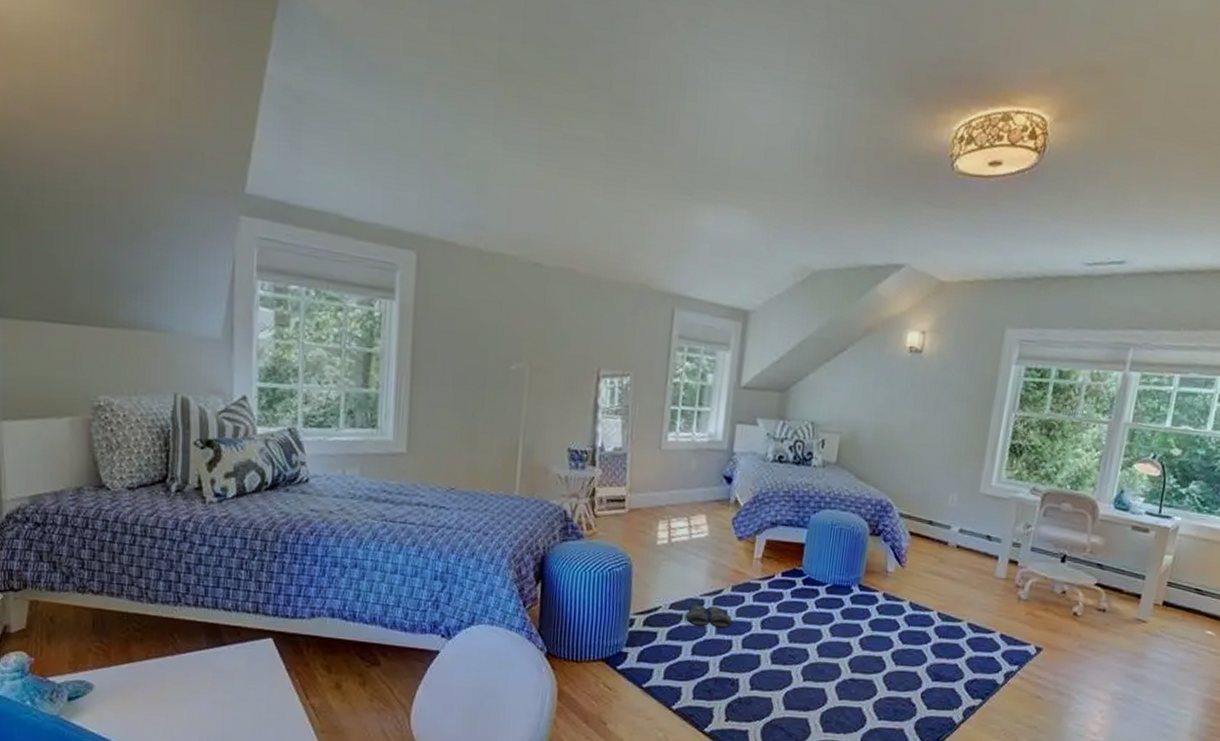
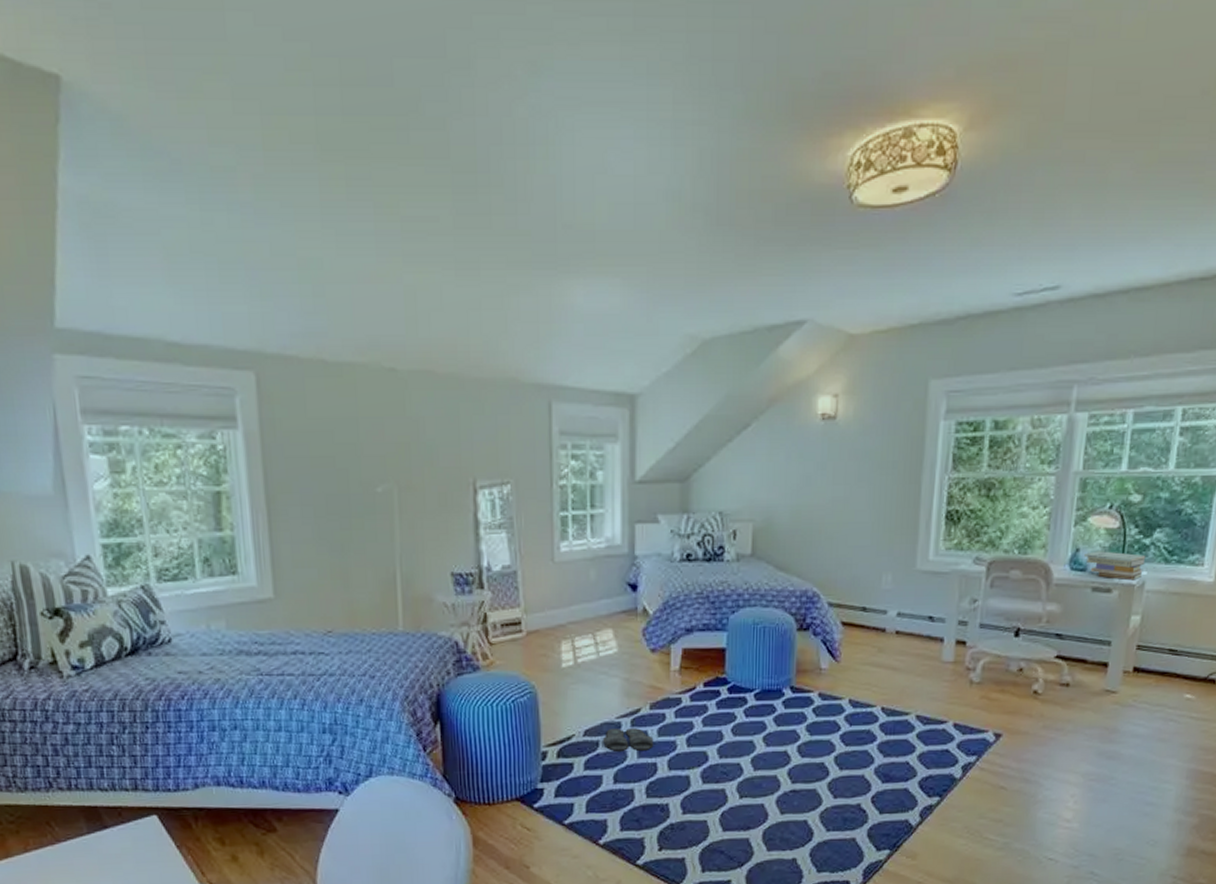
books: none [1127,494,1181,524] -> present [1083,551,1146,581]

